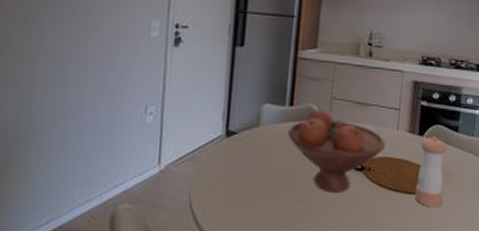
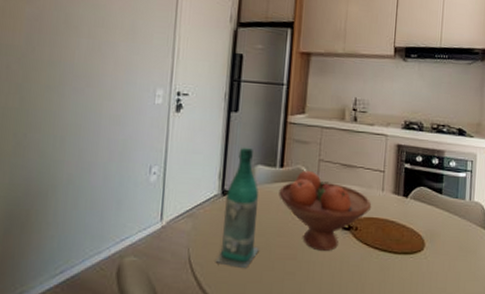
bottle: none [219,84,267,212] -> present [215,147,259,267]
pepper shaker: present [414,136,447,207] -> none [401,197,432,268]

